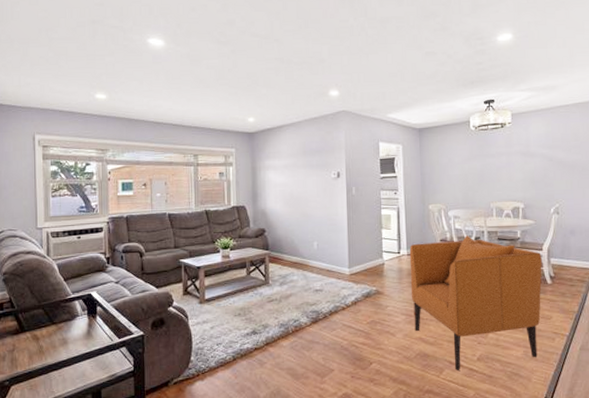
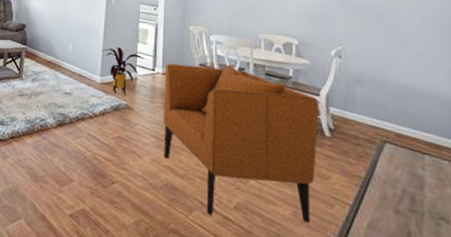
house plant: none [348,237,390,282] -> present [102,47,145,94]

